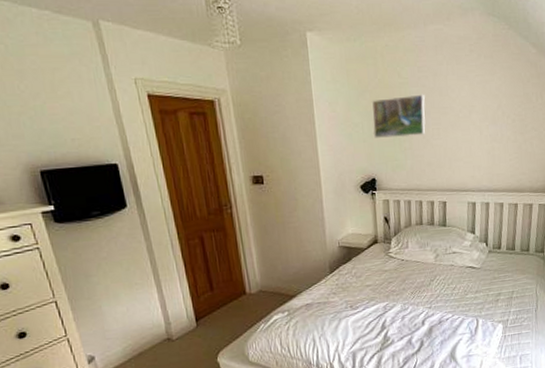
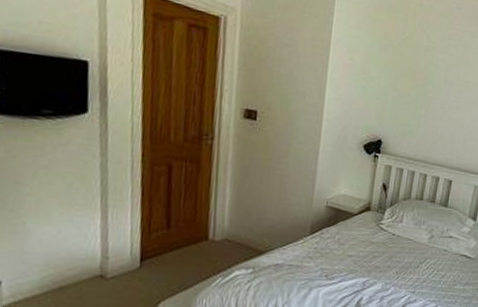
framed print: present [372,94,426,138] -> none [388,57,450,106]

